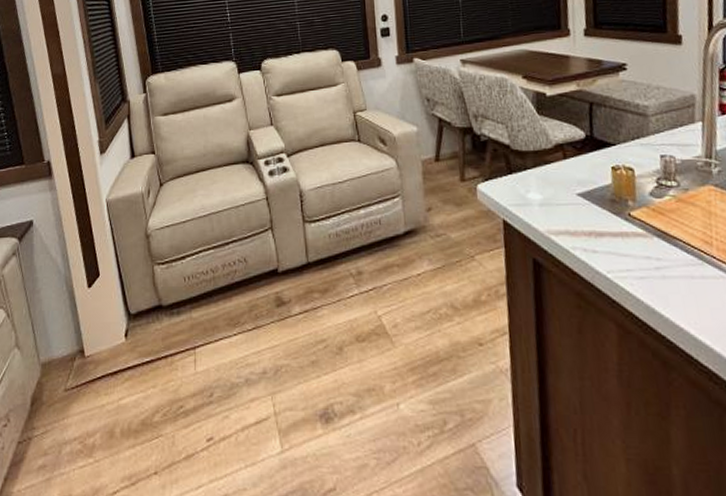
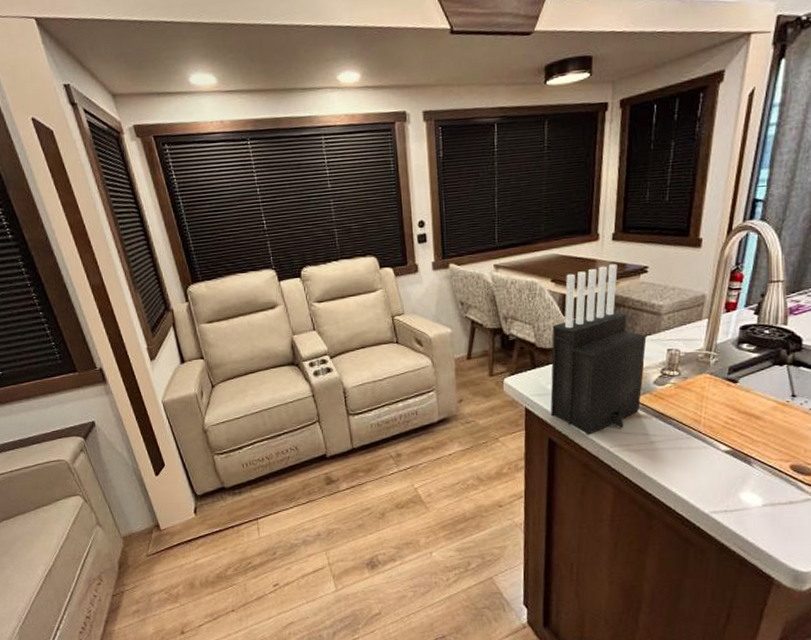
knife block: none [527,60,637,257] -> present [550,264,647,436]

